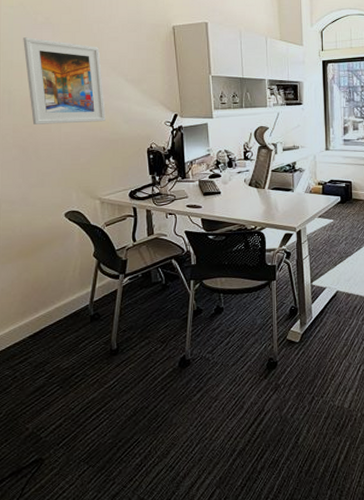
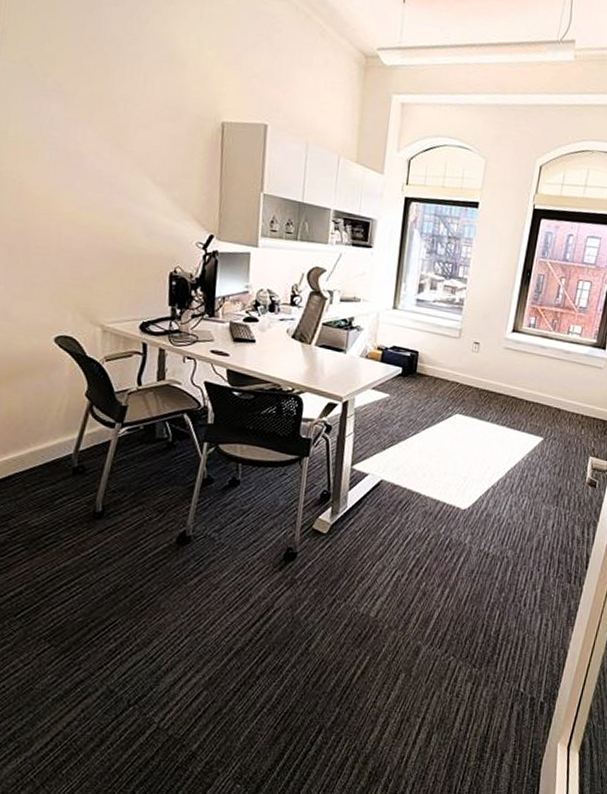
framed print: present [23,37,106,125] -> none [24,104,124,230]

